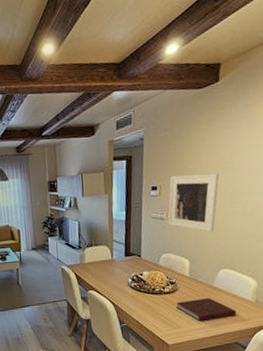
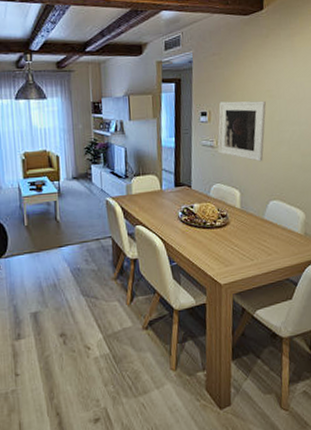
notebook: present [176,298,237,322] -> none [228,232,287,258]

